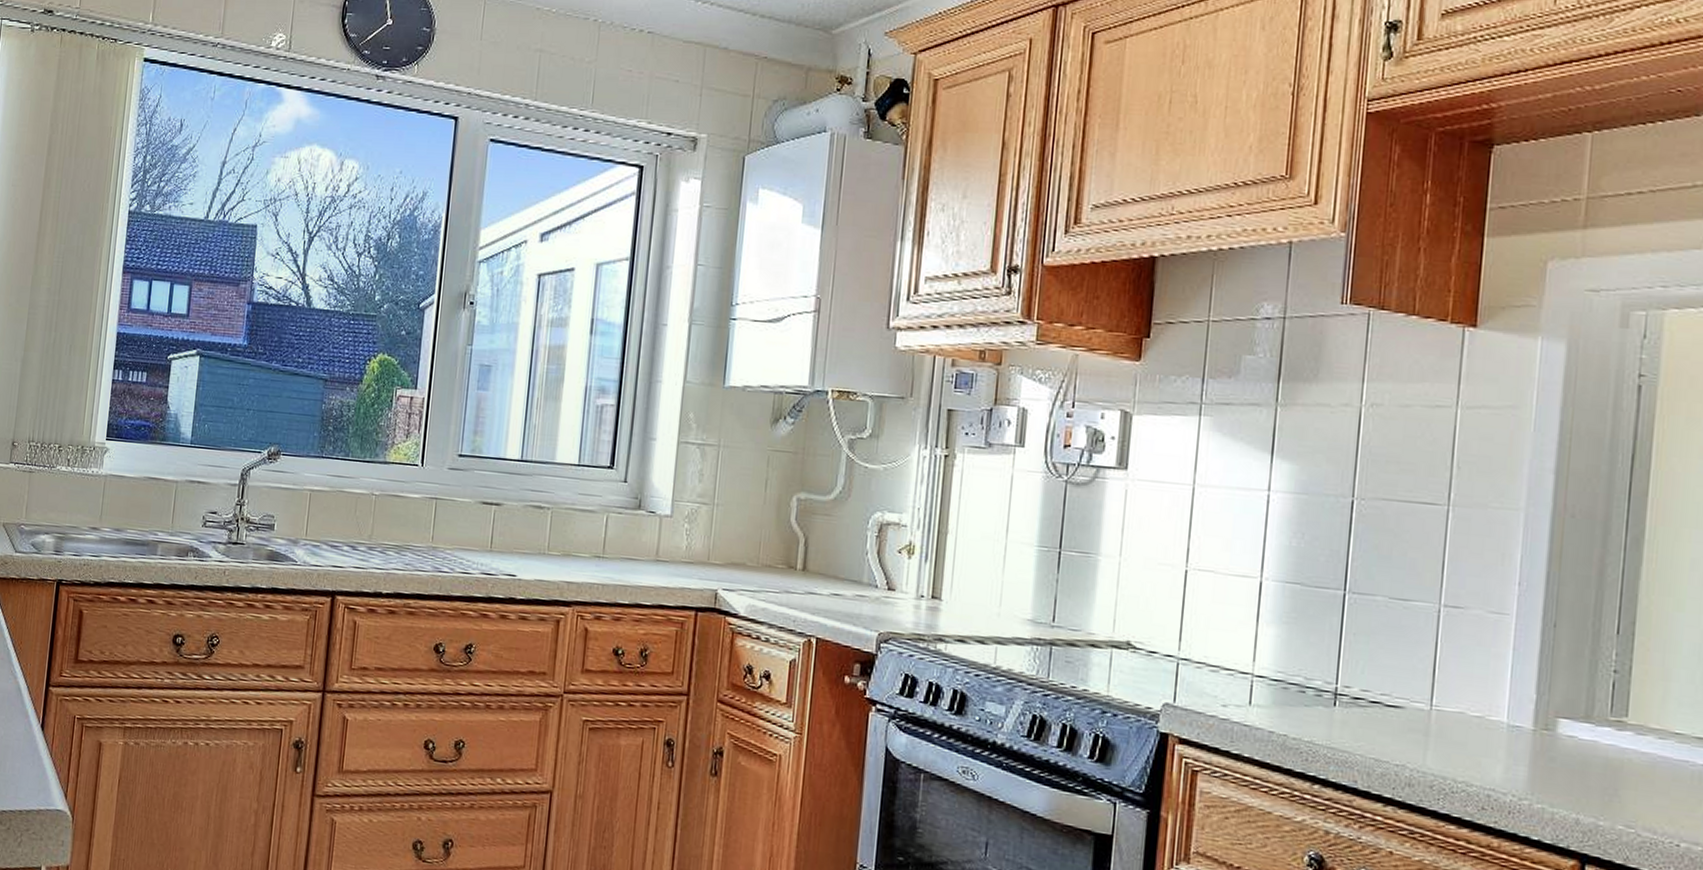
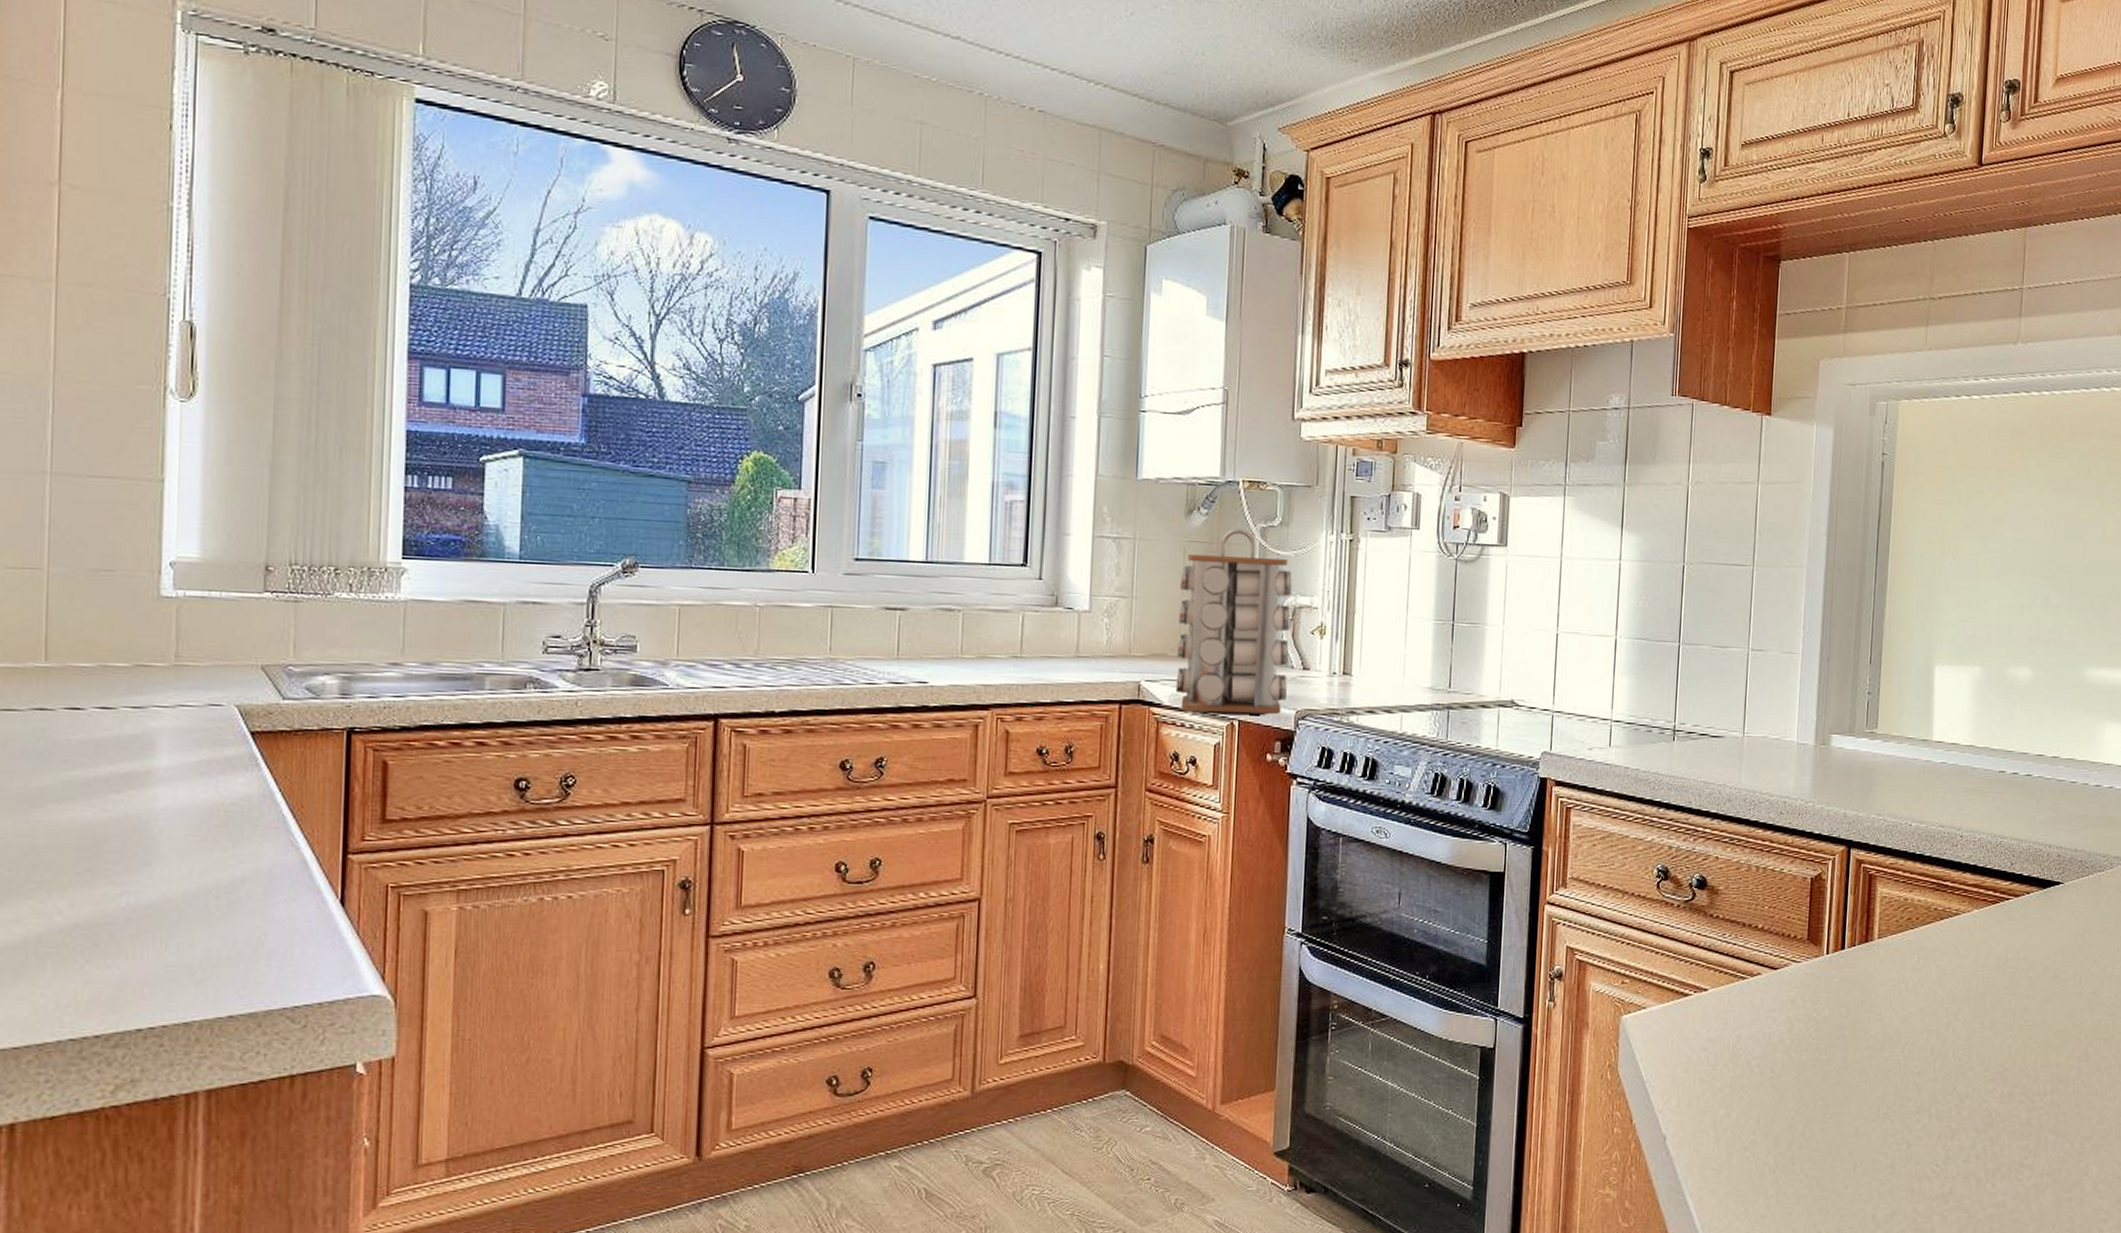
spice rack: none [752,439,881,635] -> present [1175,528,1292,717]

